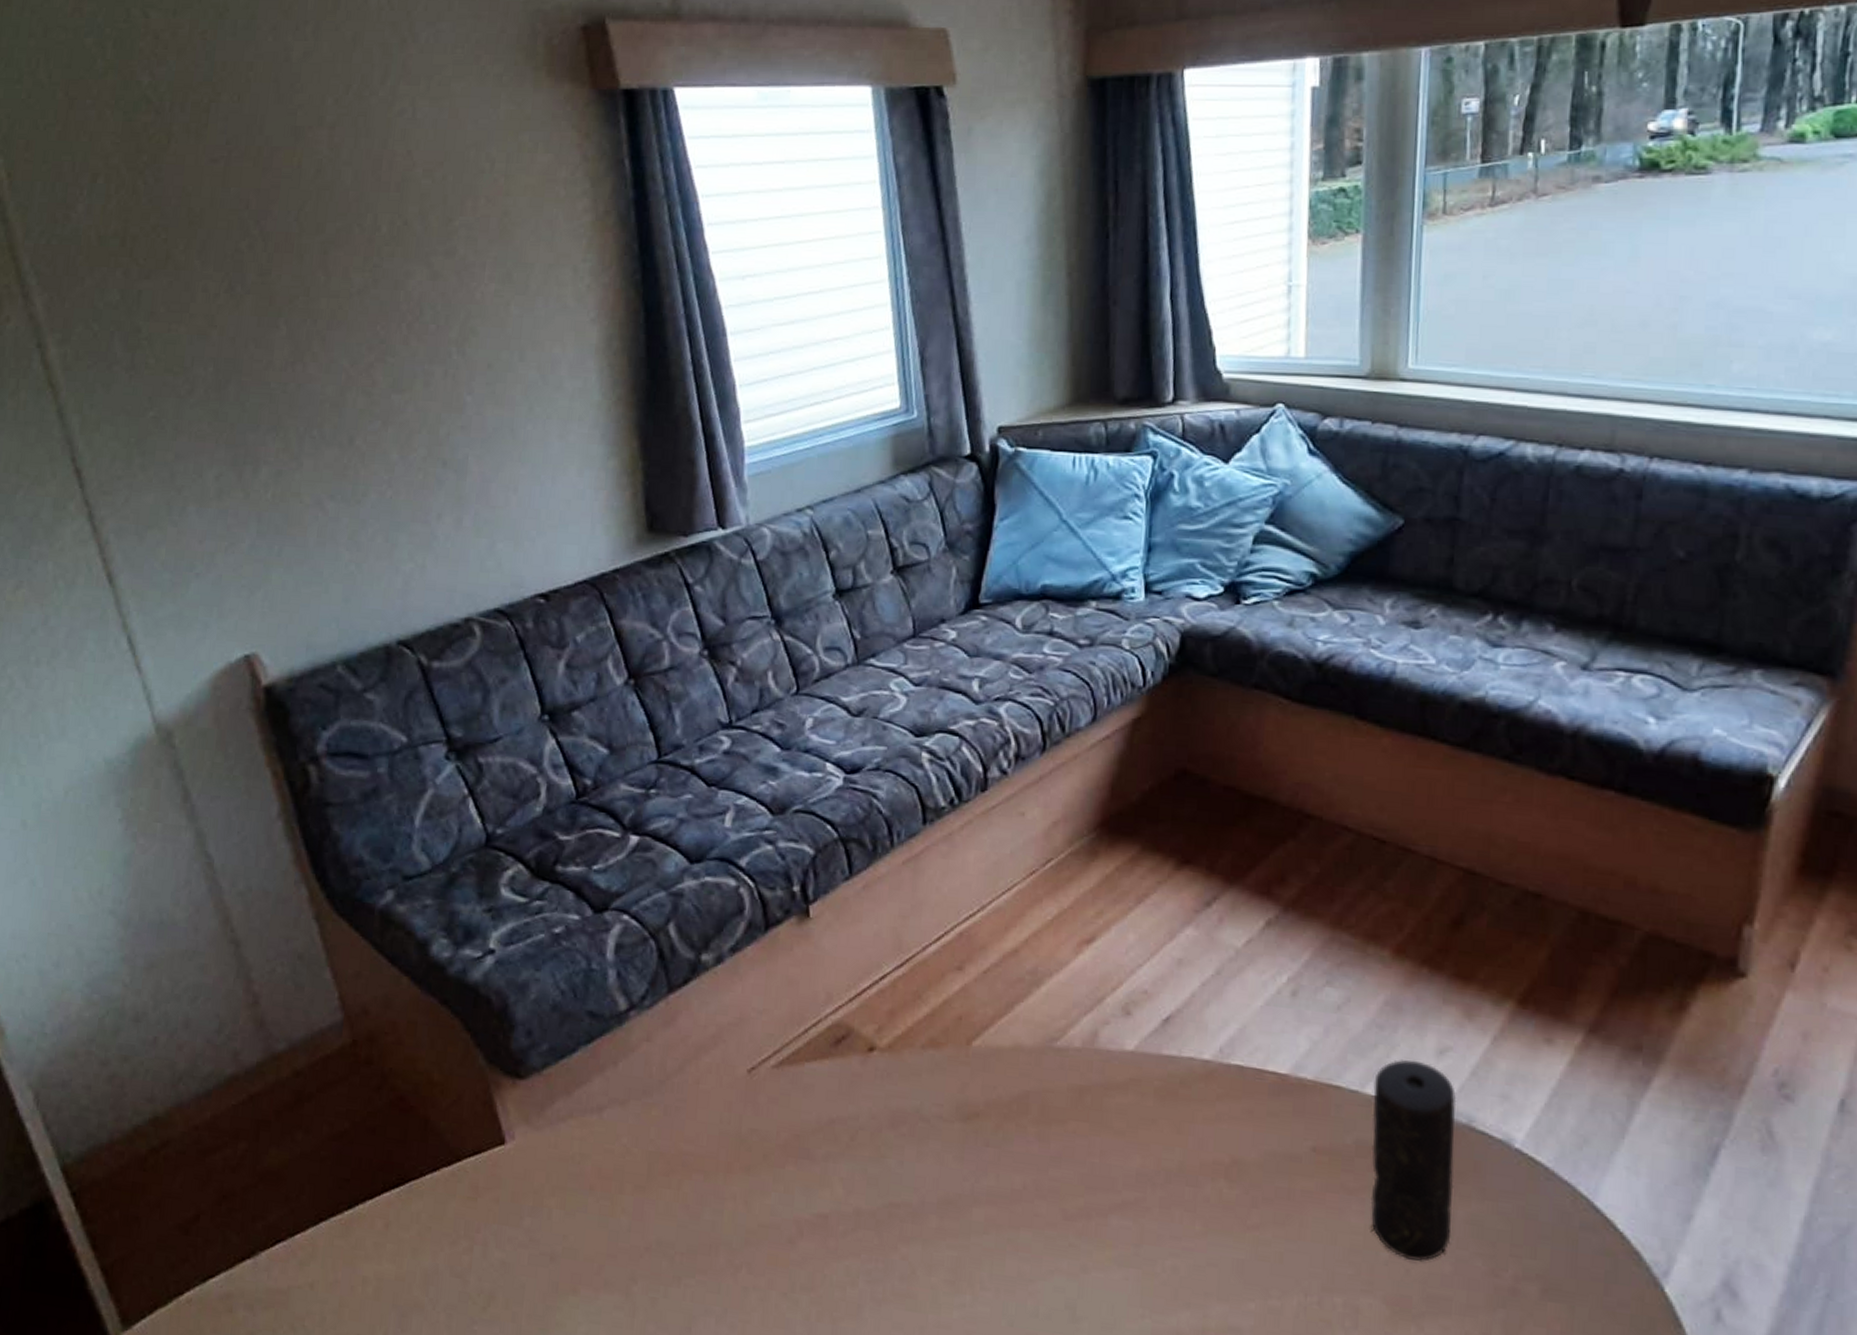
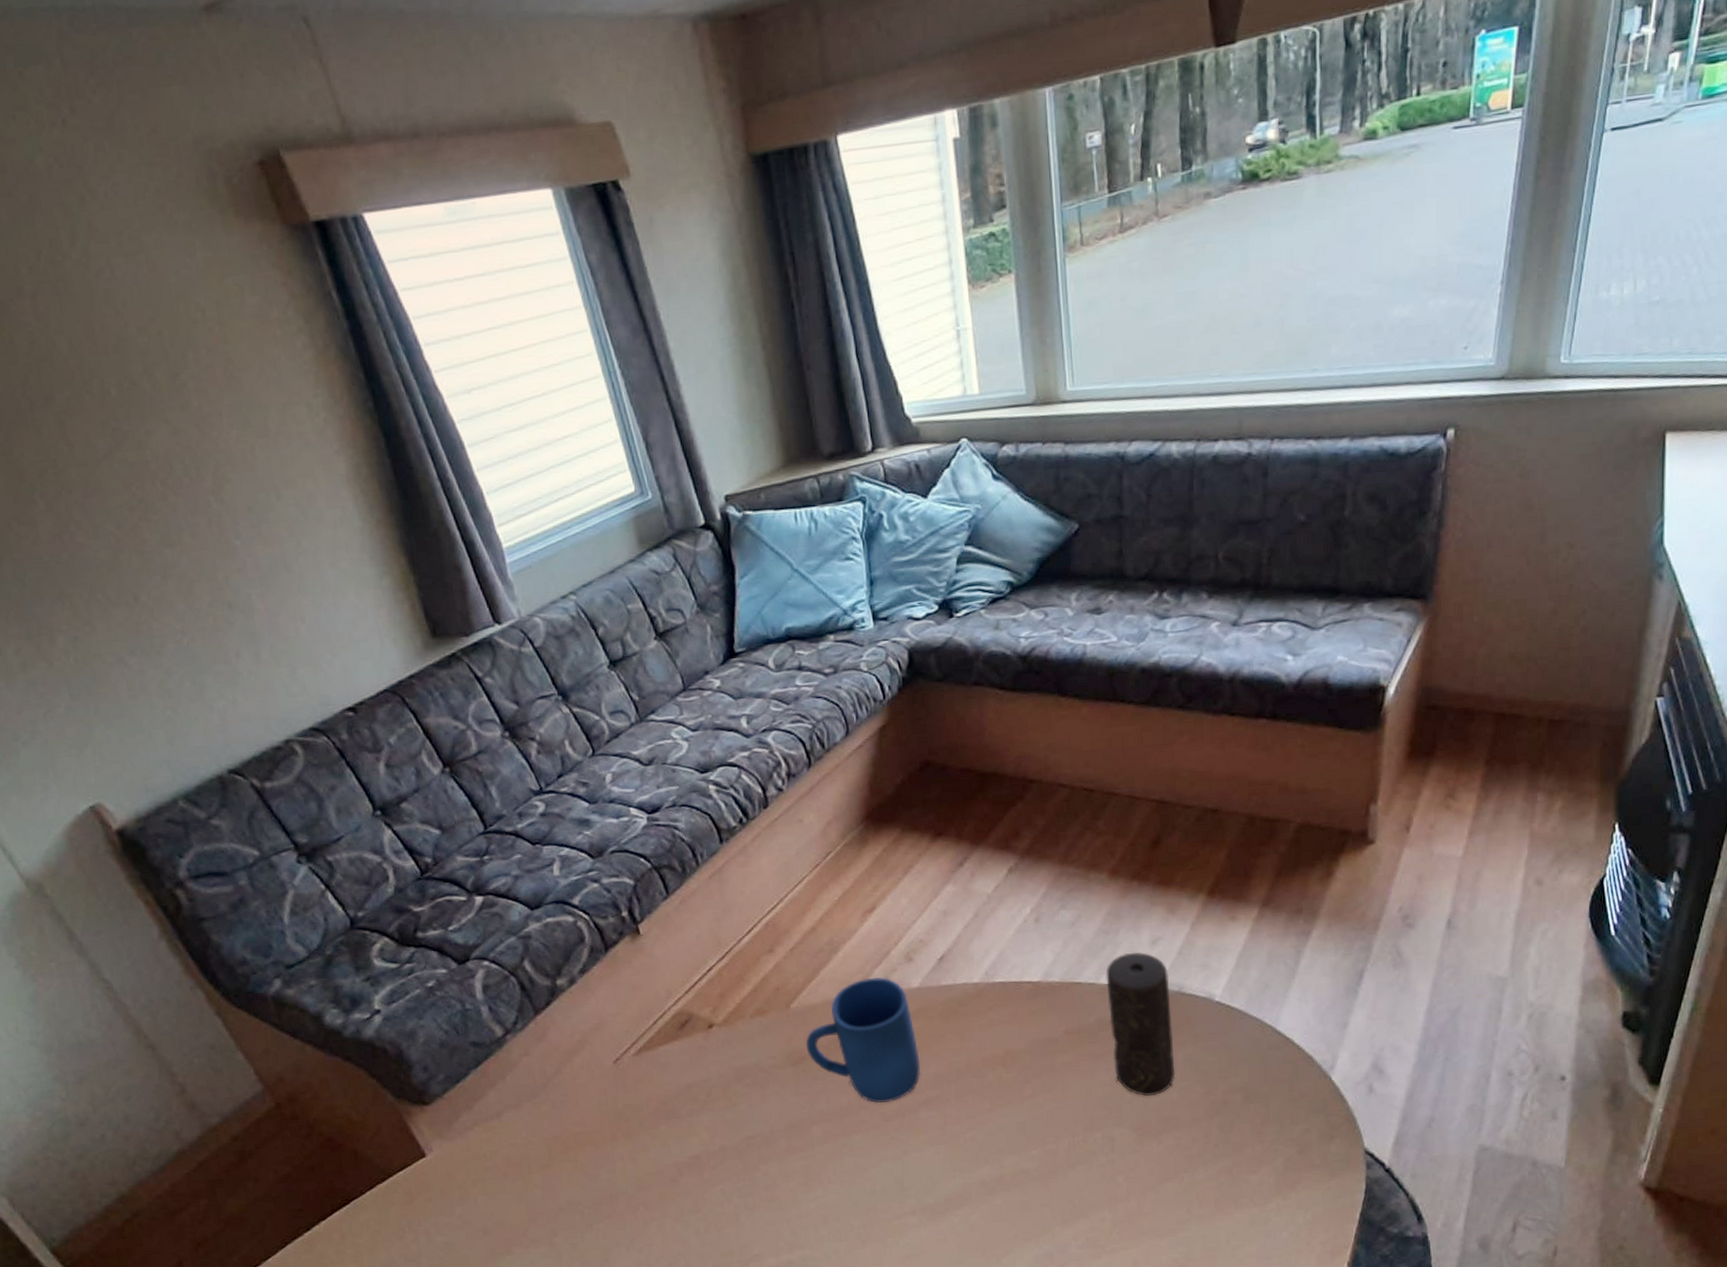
mug: none [982,1026,1121,1196] -> present [805,977,921,1103]

